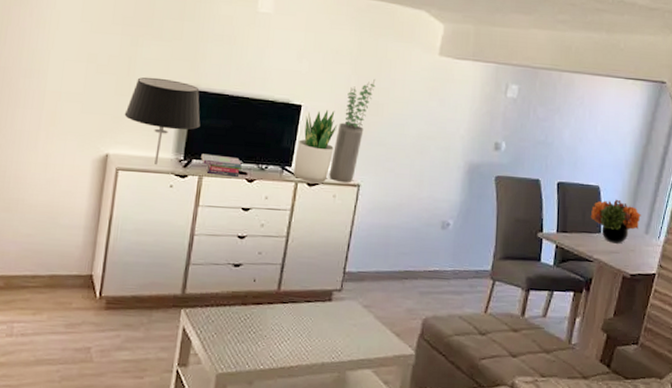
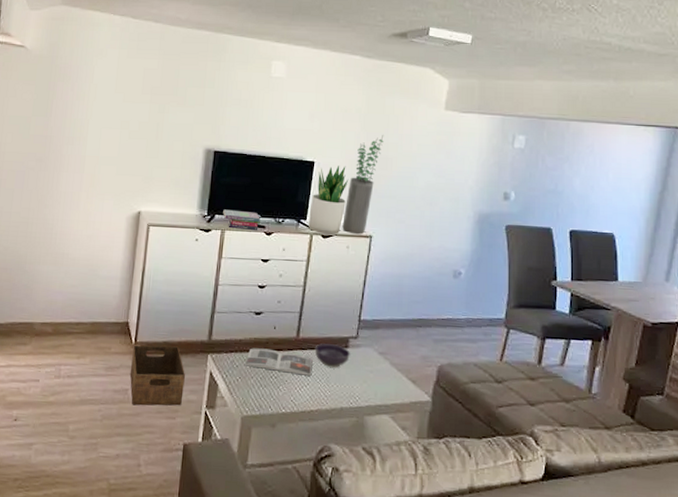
storage basket: none [93,299,155,365] -> present [130,345,185,406]
table lamp: present [124,77,200,164] -> none [154,140,222,220]
magazine: none [220,302,294,331] -> present [244,348,313,376]
bowl: none [296,297,334,321] -> present [315,343,350,368]
flower arrangement: present [590,199,641,244] -> none [605,246,660,292]

